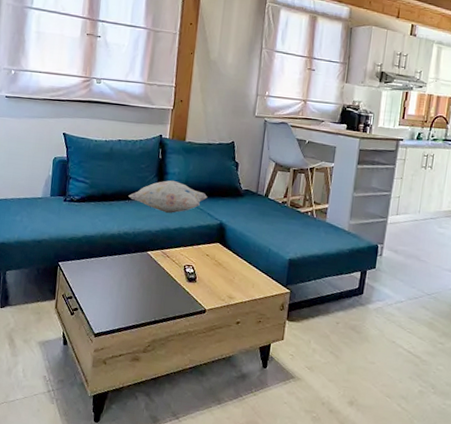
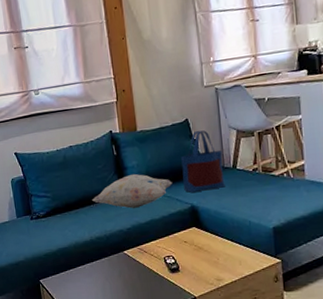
tote bag: none [217,155,259,213] -> present [181,130,225,193]

